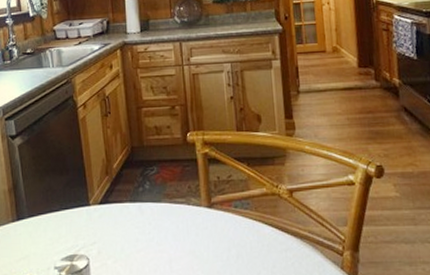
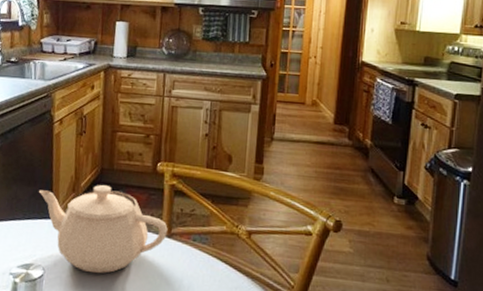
teapot: none [73,164,208,255] -> present [39,185,168,273]

